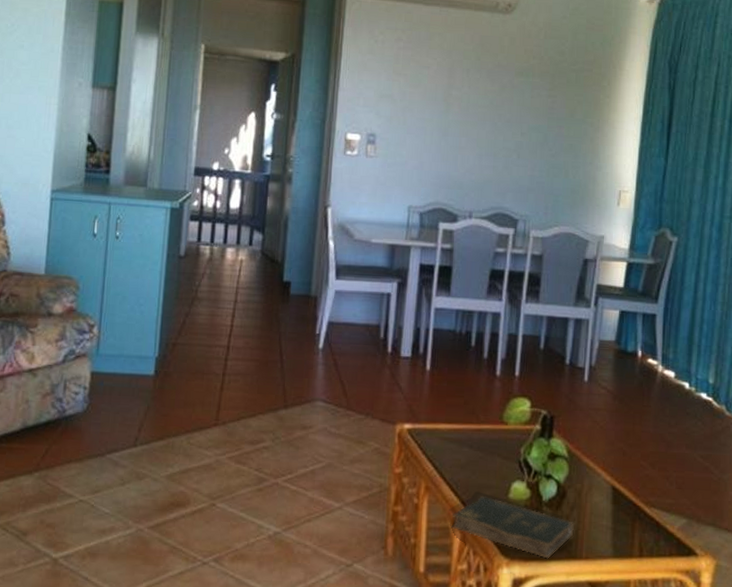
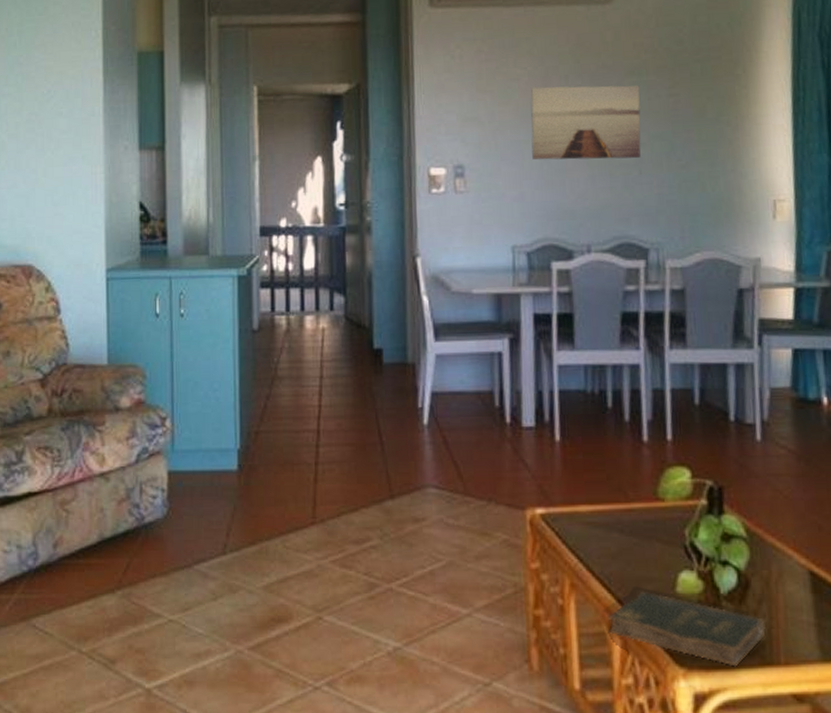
wall art: none [433,76,526,145] -> present [530,85,641,160]

